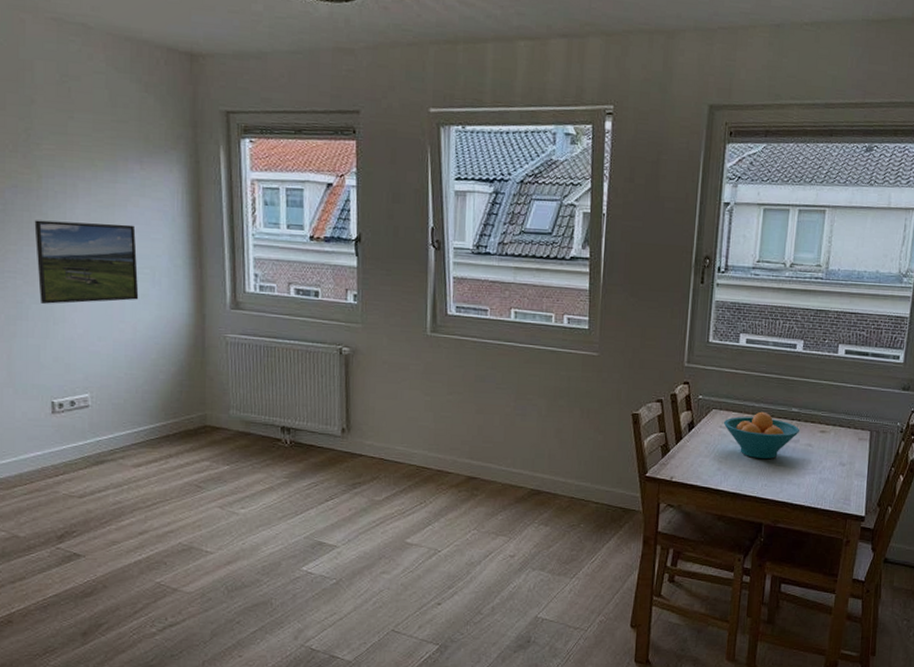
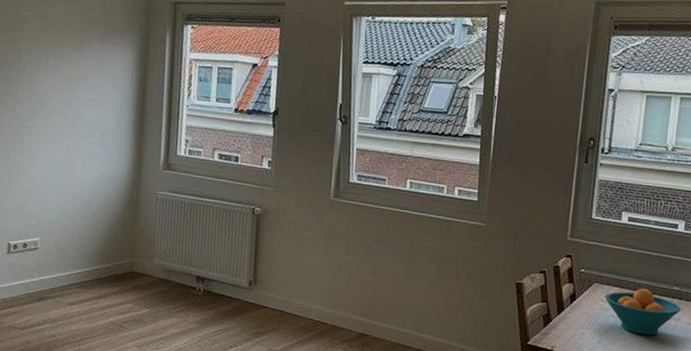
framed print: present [34,220,139,304] -> none [9,88,92,160]

